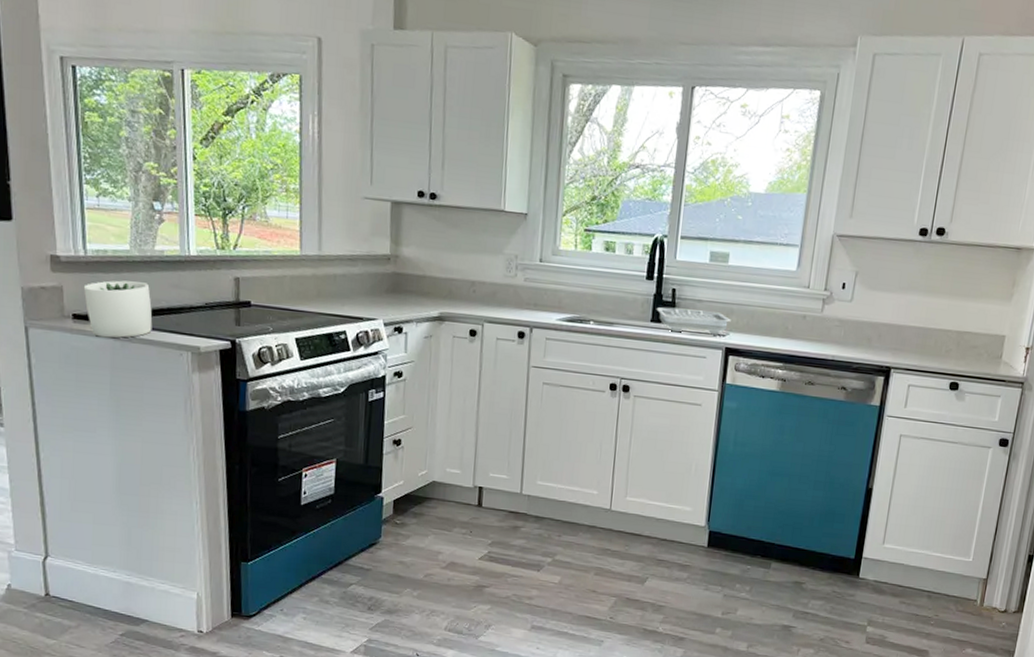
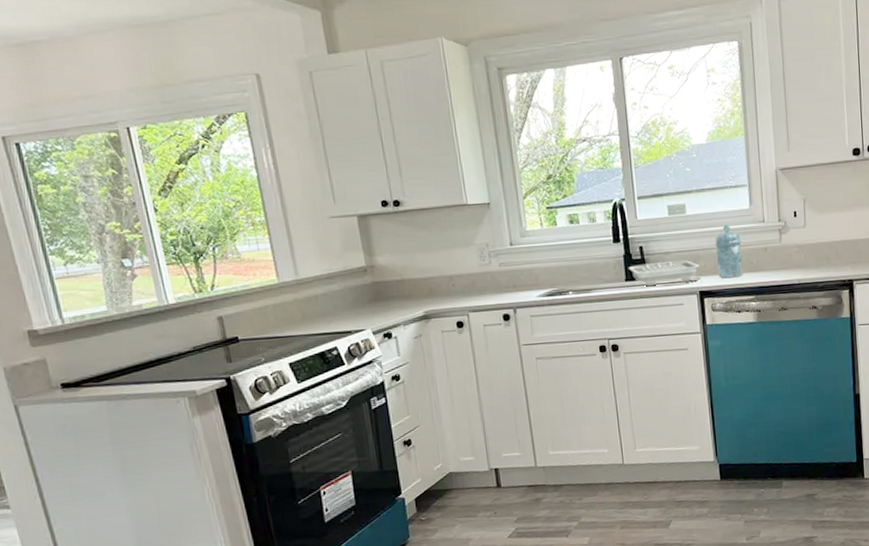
planter: present [83,280,153,339] -> none [66,339,145,401]
canister: none [749,282,781,340] -> present [715,224,743,278]

